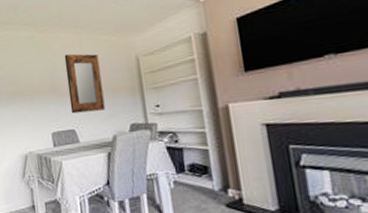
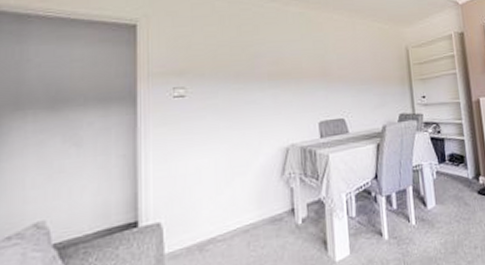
home mirror: present [64,54,105,114] -> none [336,37,376,101]

